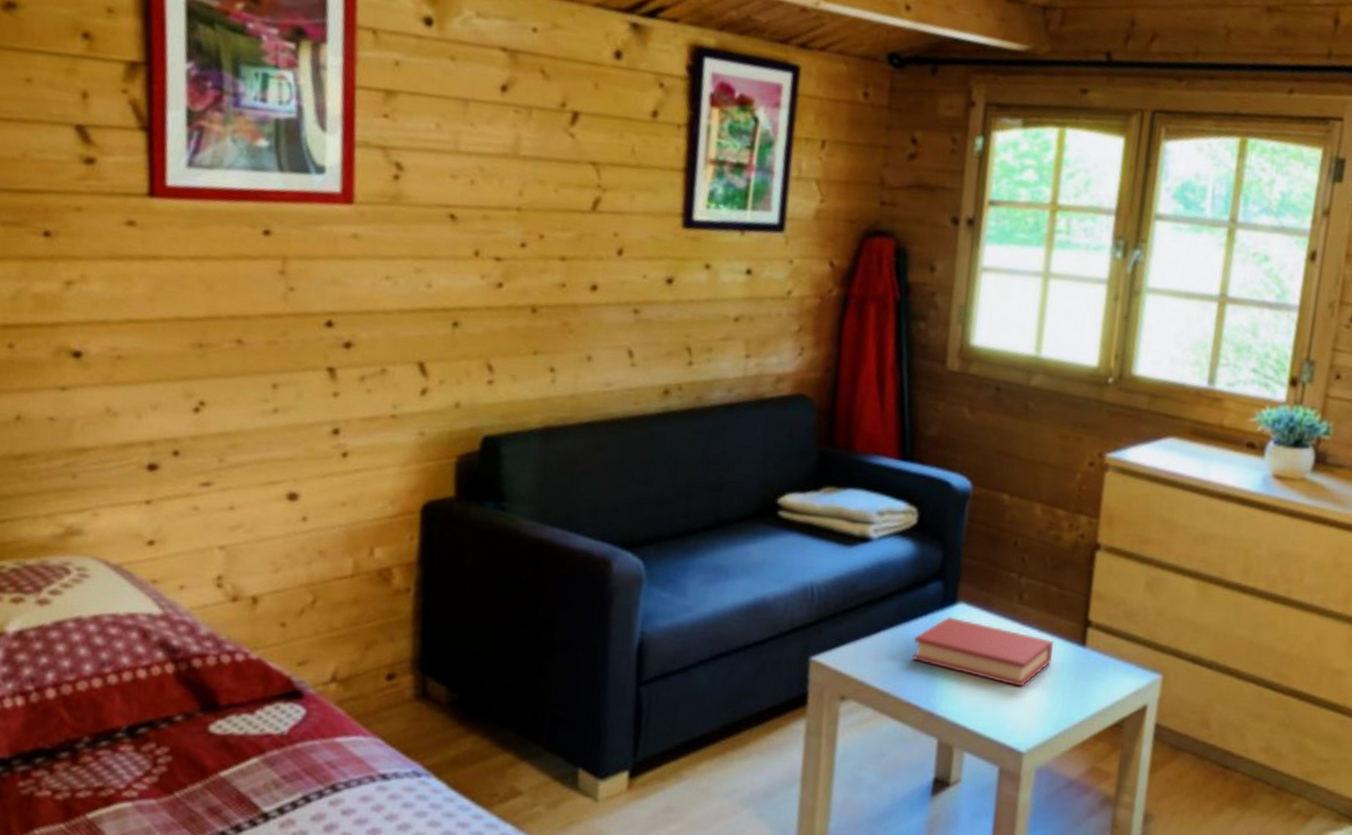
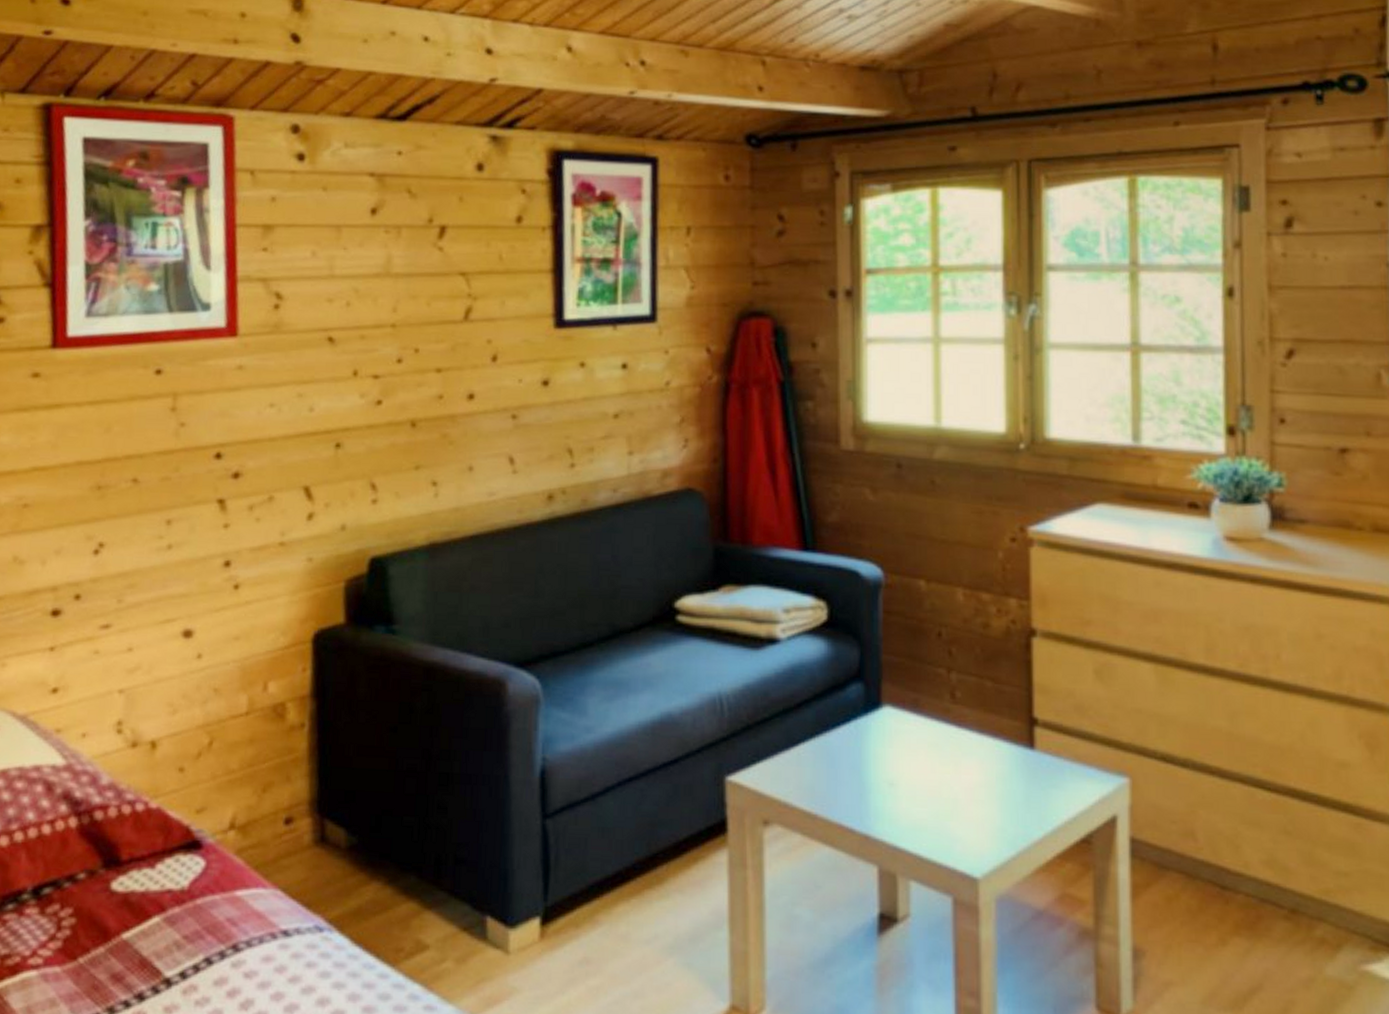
hardback book: present [912,616,1053,688] -> none [839,722,997,802]

